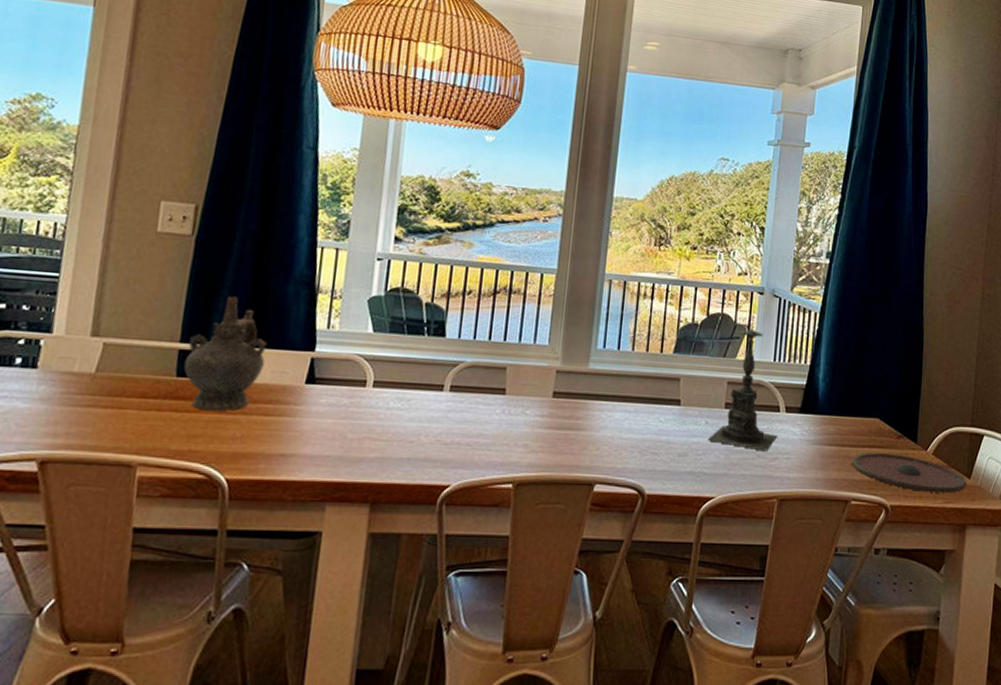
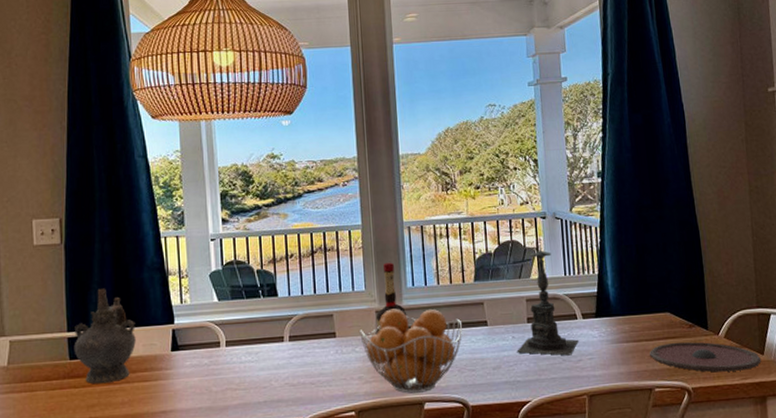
fruit basket: none [533,370,653,472] -> present [359,308,463,394]
liquor: none [555,316,592,395] -> present [375,262,407,332]

